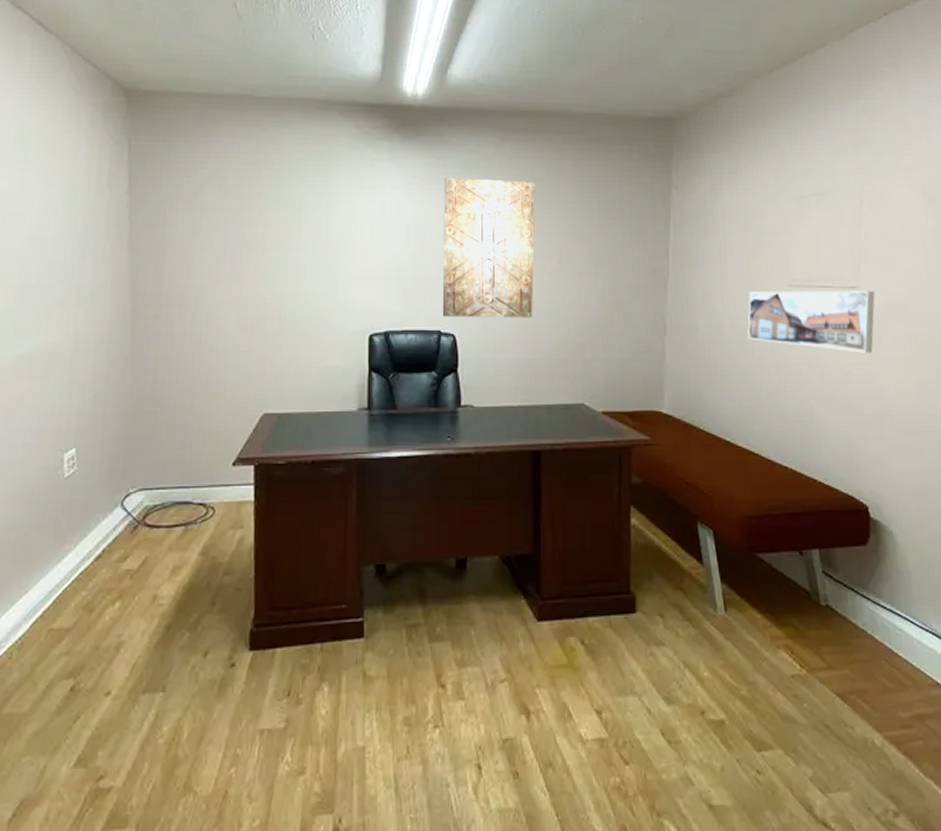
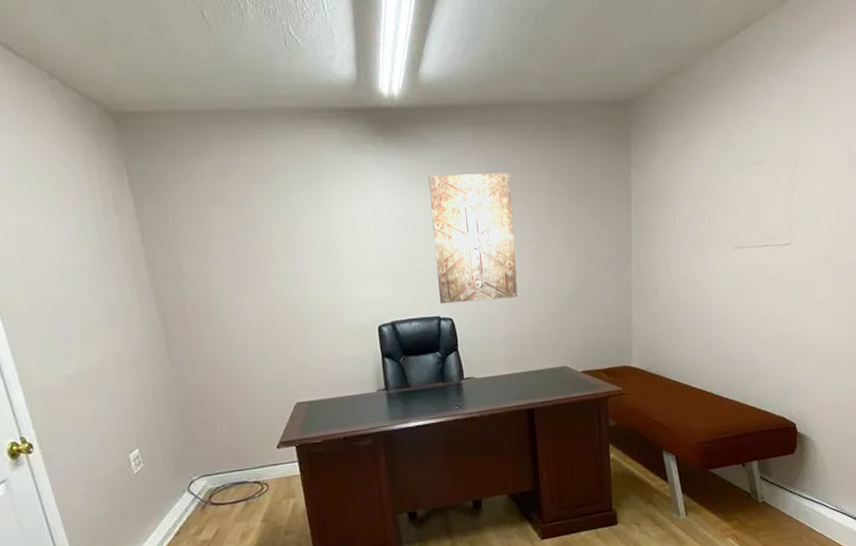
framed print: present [748,291,875,353] -> none [700,246,805,301]

